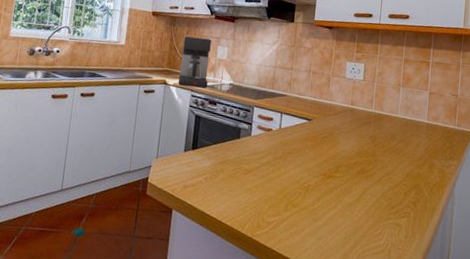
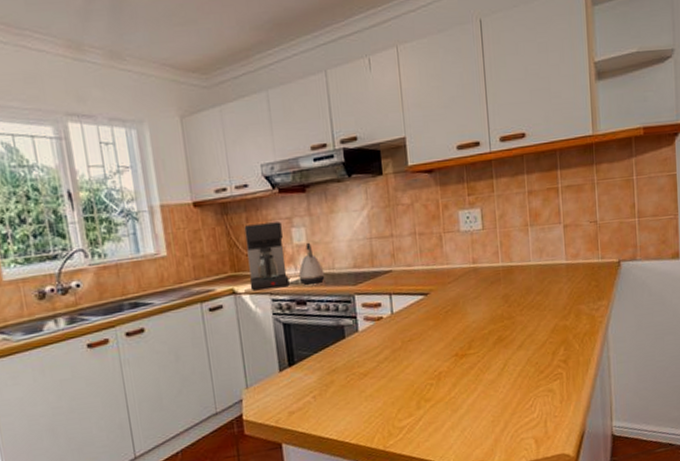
kettle: none [215,59,235,91] -> present [298,242,325,285]

